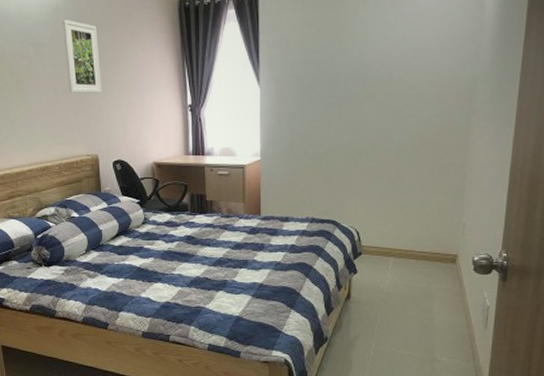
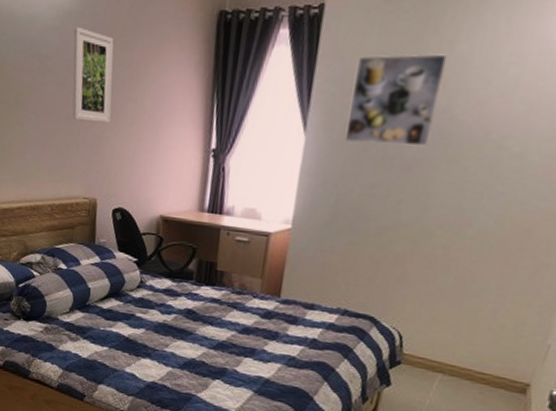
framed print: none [289,19,354,89] -> present [344,54,449,147]

